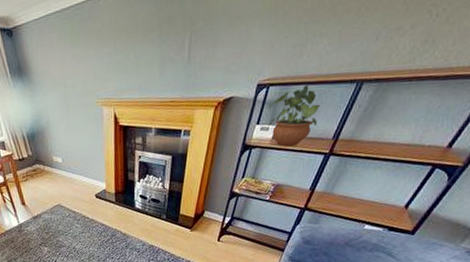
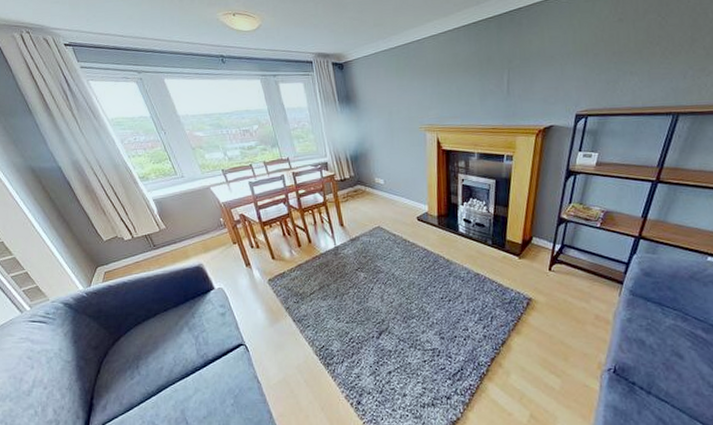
potted plant: present [268,85,320,147] -> none [589,116,640,174]

